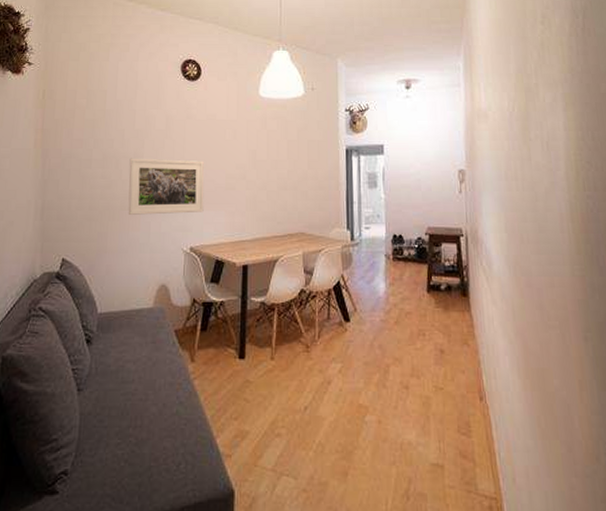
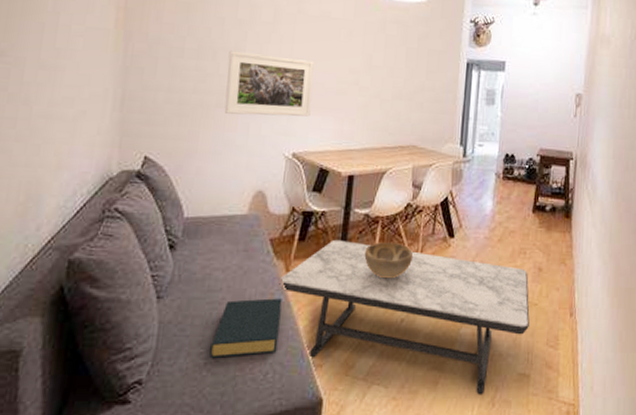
hardback book: none [126,388,189,448] -> present [209,298,282,358]
coffee table: none [184,328,437,488] -> present [278,239,530,395]
decorative bowl: none [263,330,311,366] -> present [364,242,414,279]

